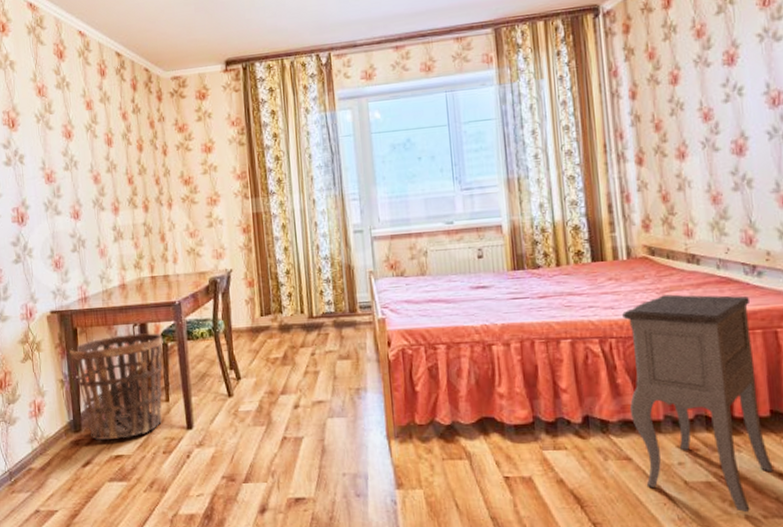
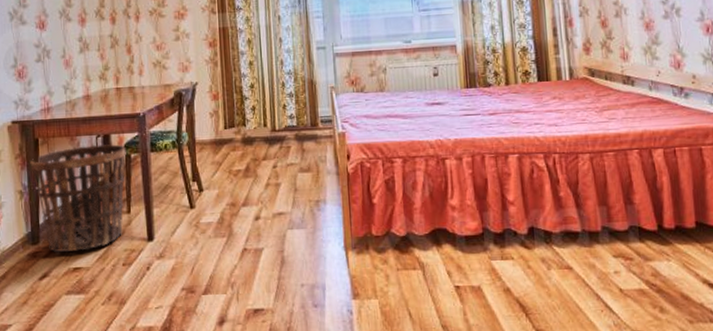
nightstand: present [622,294,773,513] -> none [565,113,698,318]

